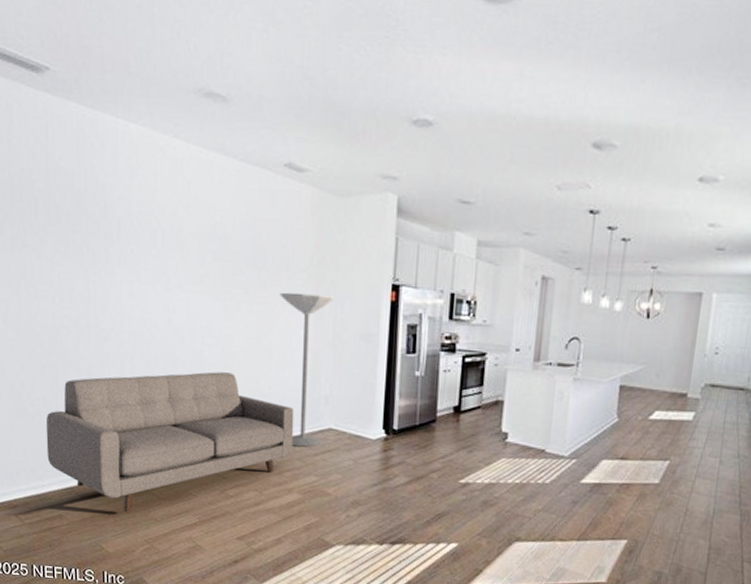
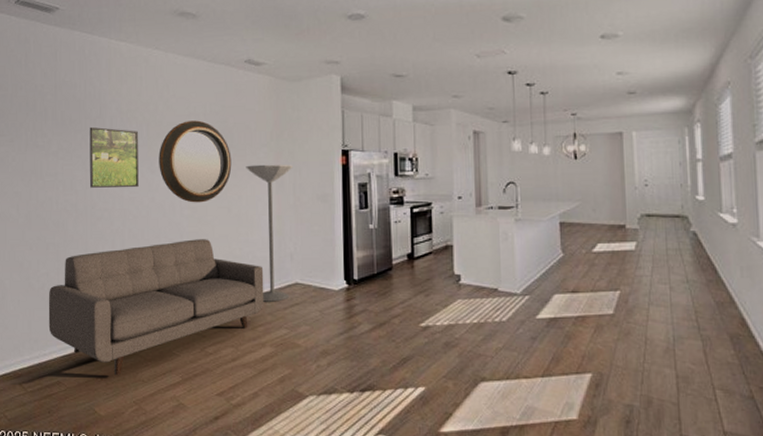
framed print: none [91,228,153,307] -> present [89,126,139,188]
home mirror: none [176,232,264,331] -> present [159,120,232,203]

